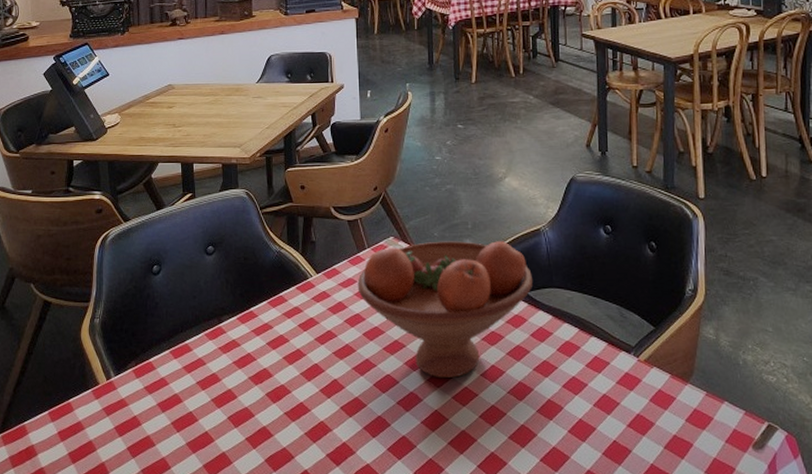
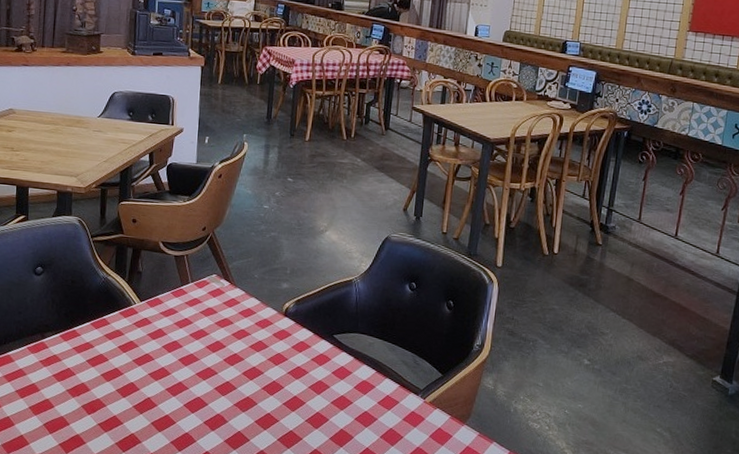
fruit bowl: present [357,241,533,379] -> none [177,282,341,405]

